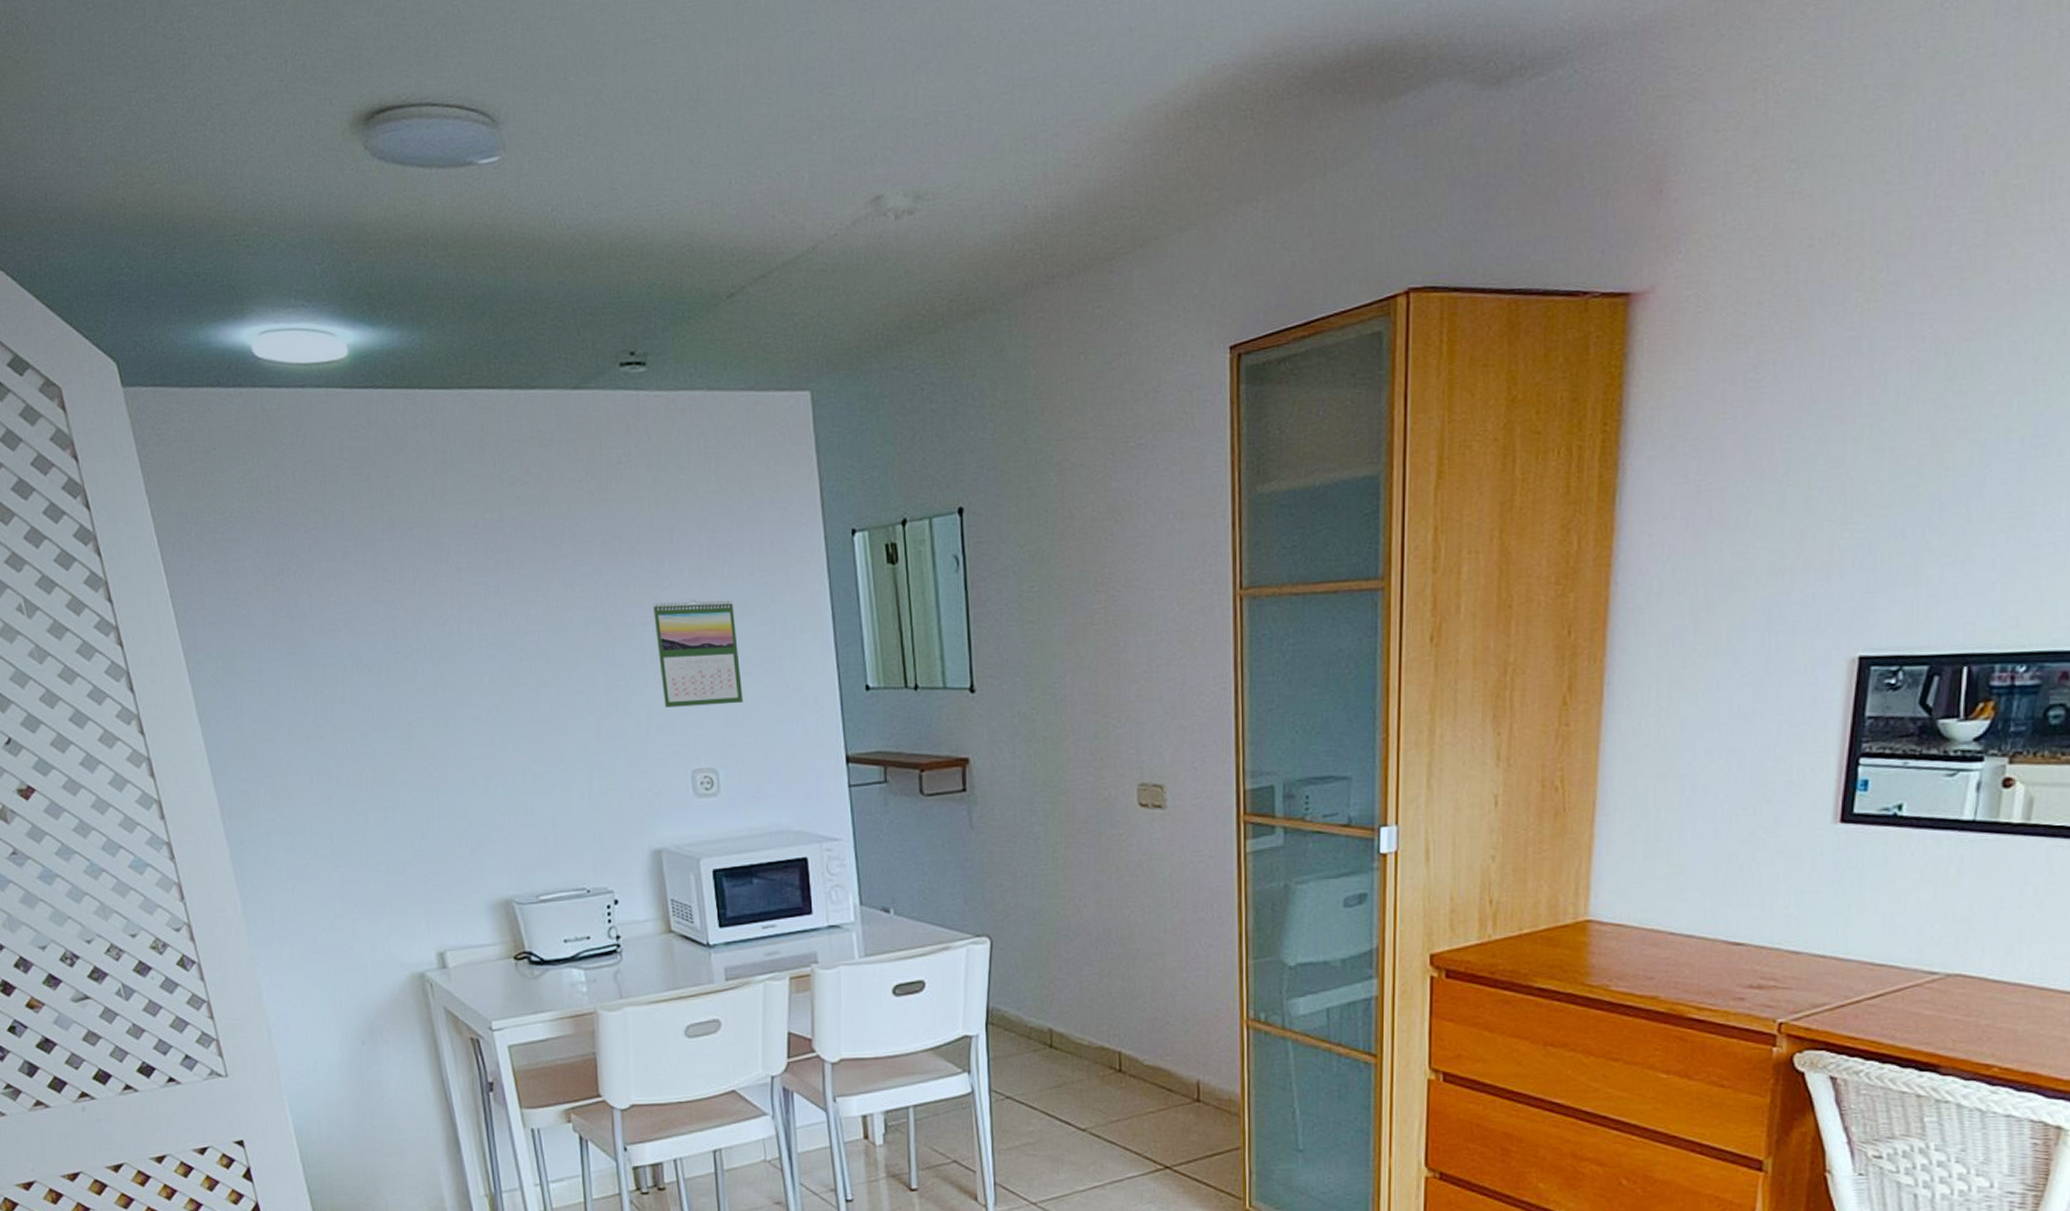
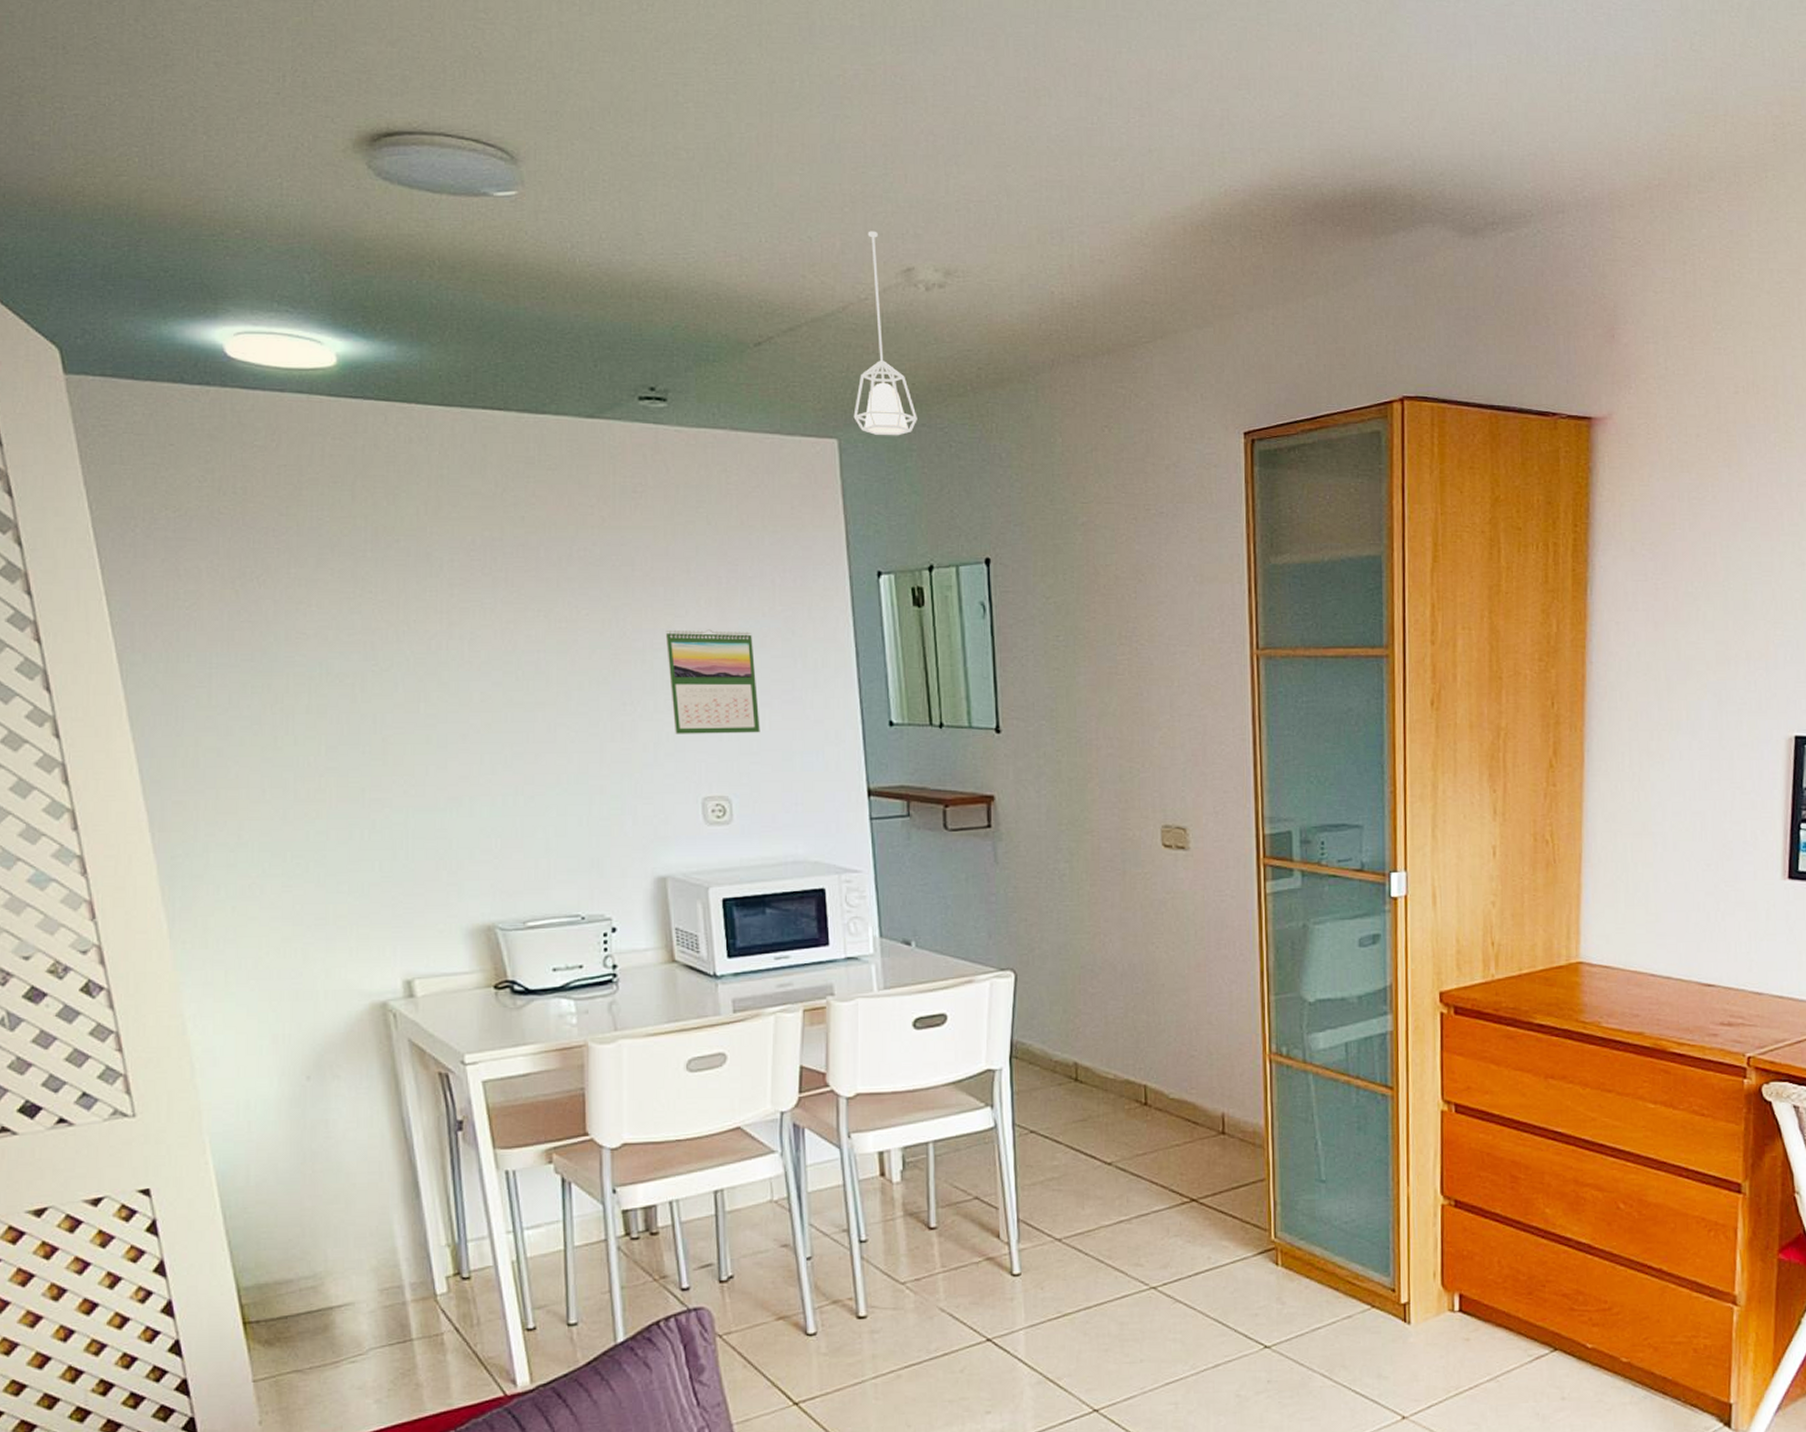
pendant lamp: none [825,158,889,383] -> present [853,231,917,436]

